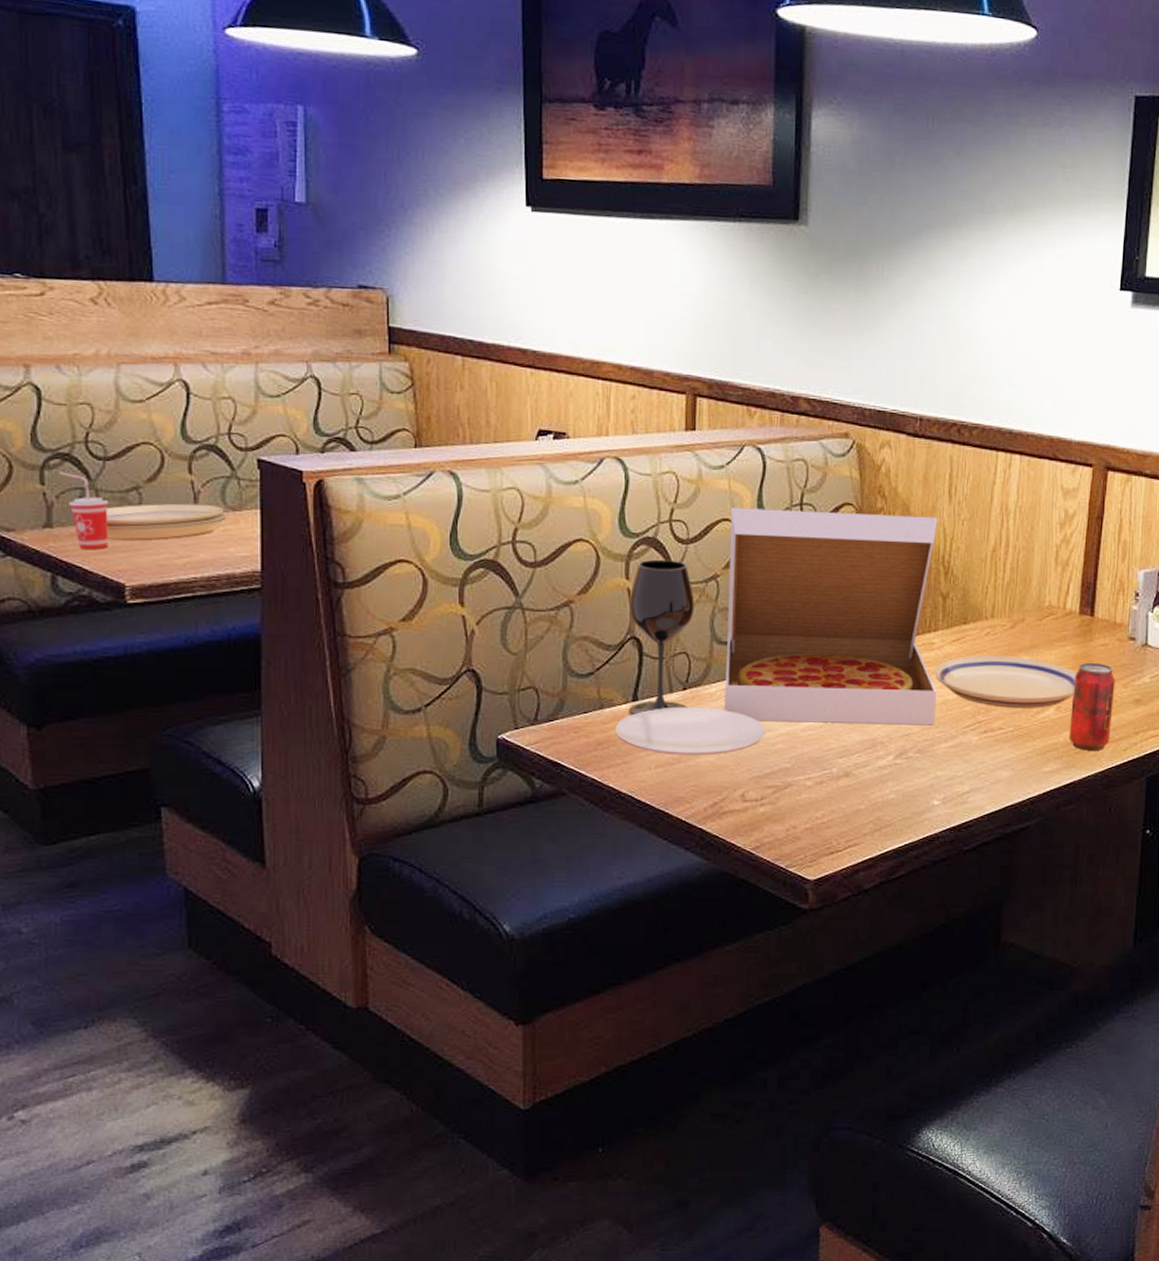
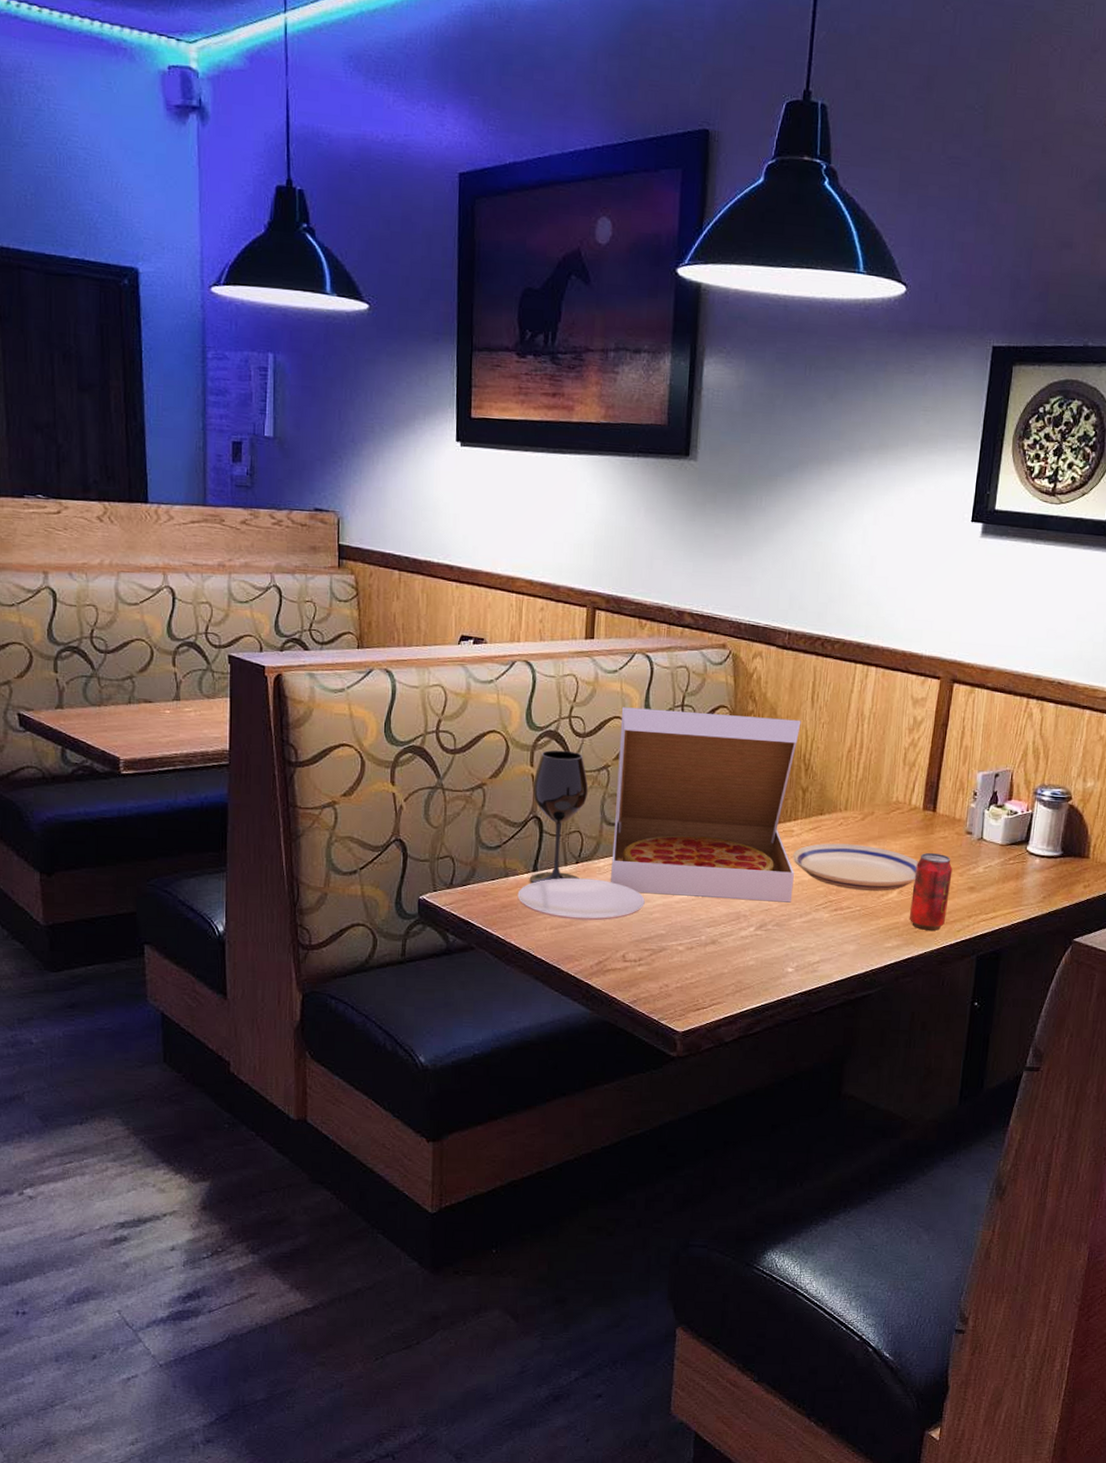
beverage cup: present [58,471,109,550] -> none [68,662,109,729]
plate: present [106,503,226,541] -> none [106,691,202,722]

